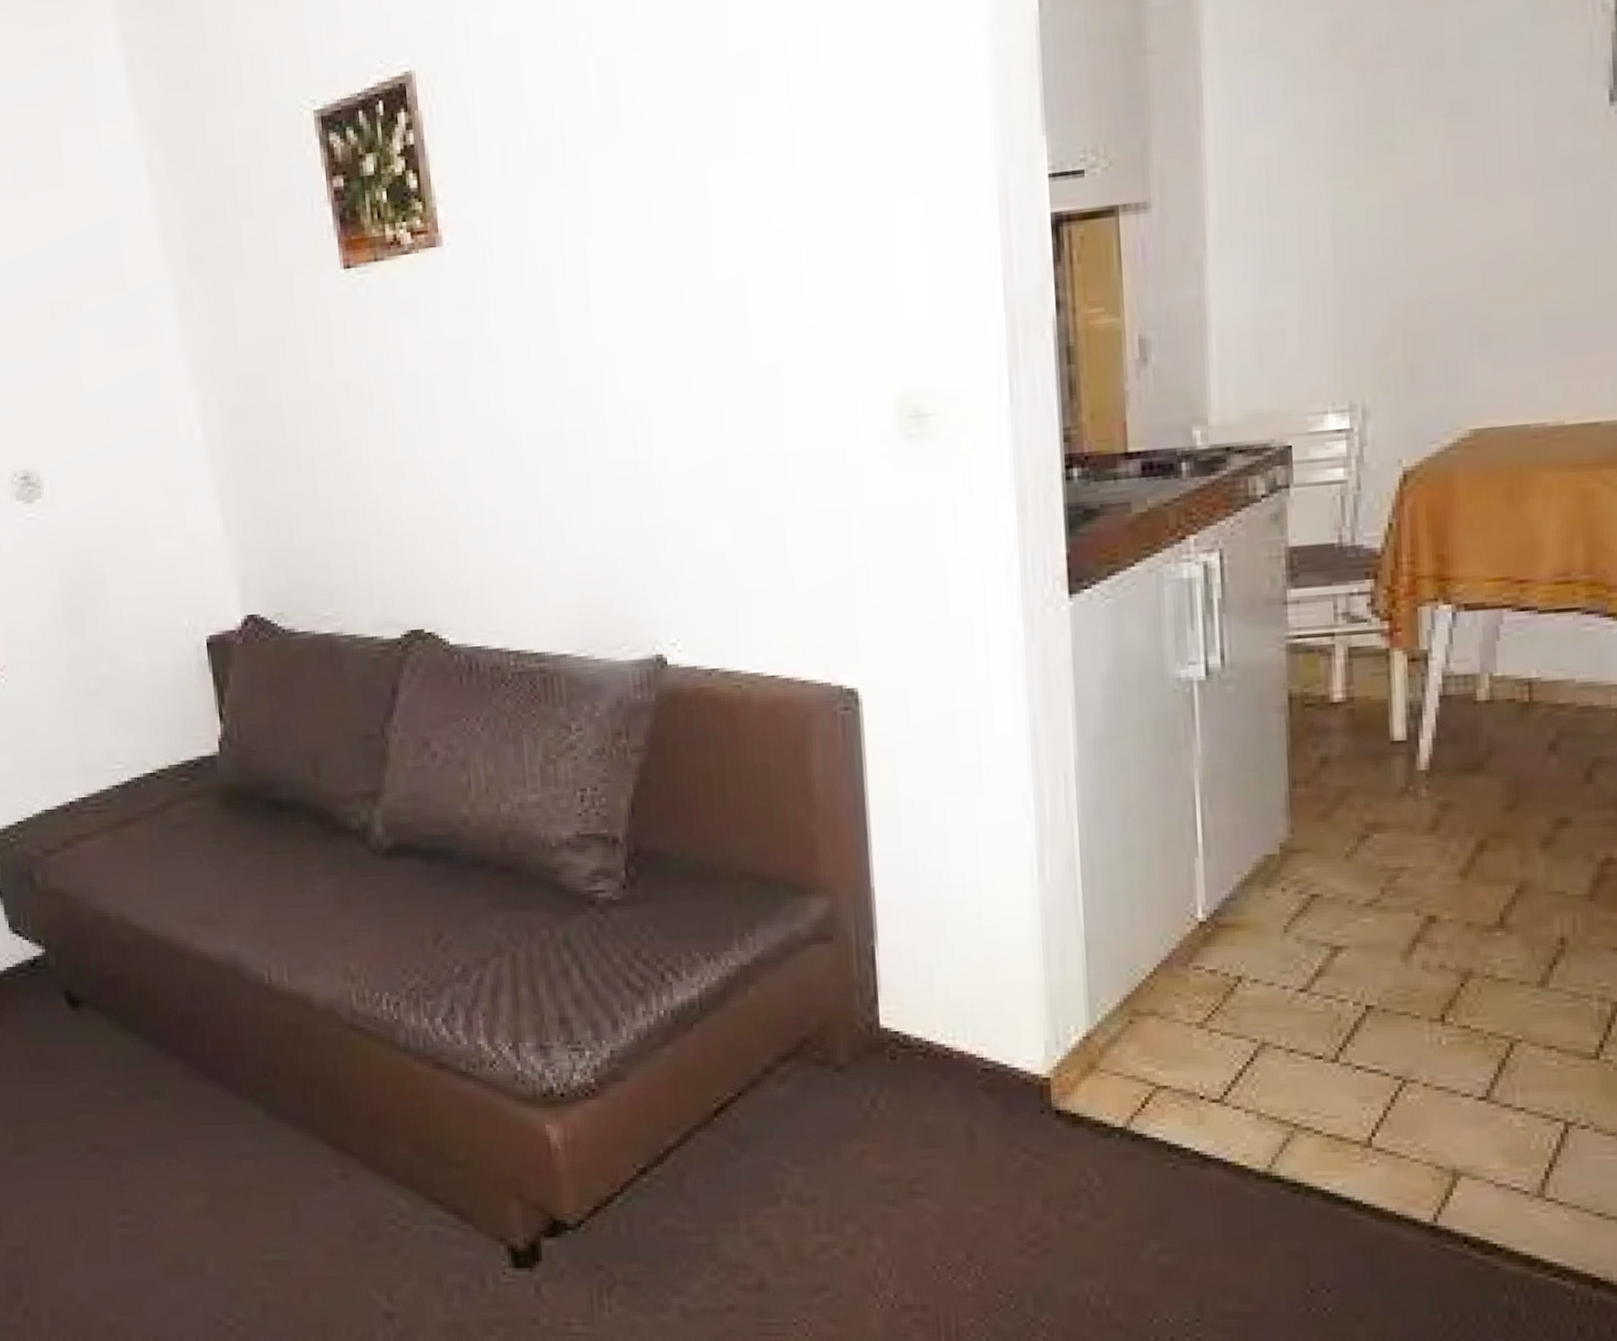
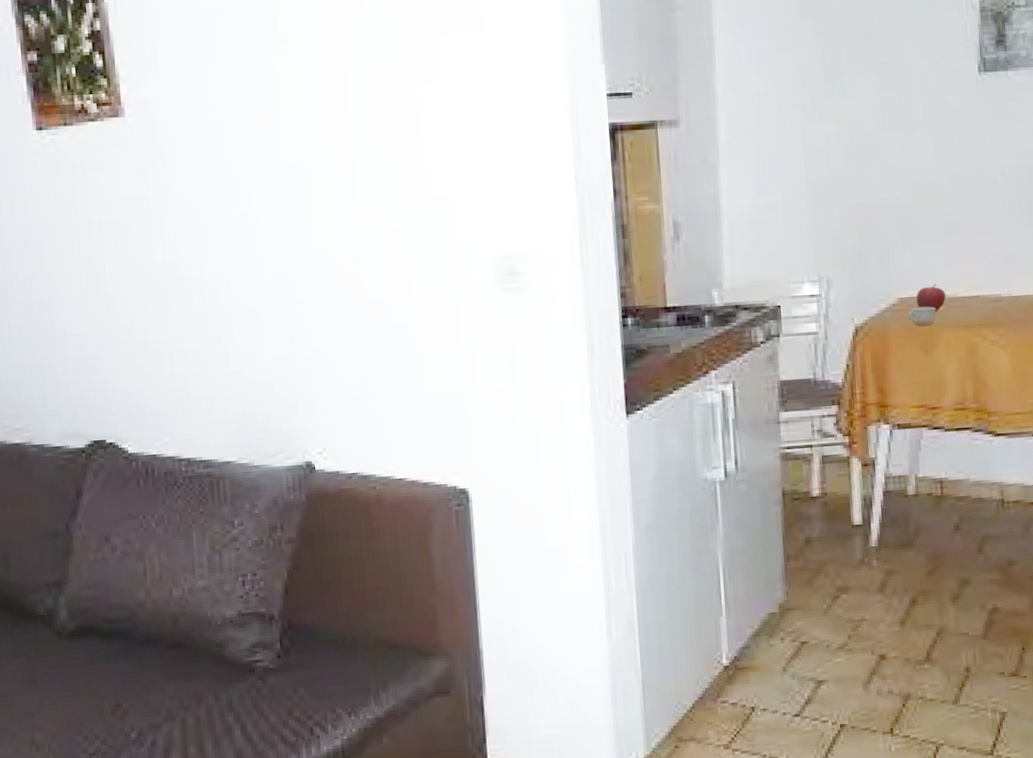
cup: none [1484,440,1530,468] -> present [907,306,936,326]
fruit: none [1499,407,1547,447] -> present [916,283,946,312]

